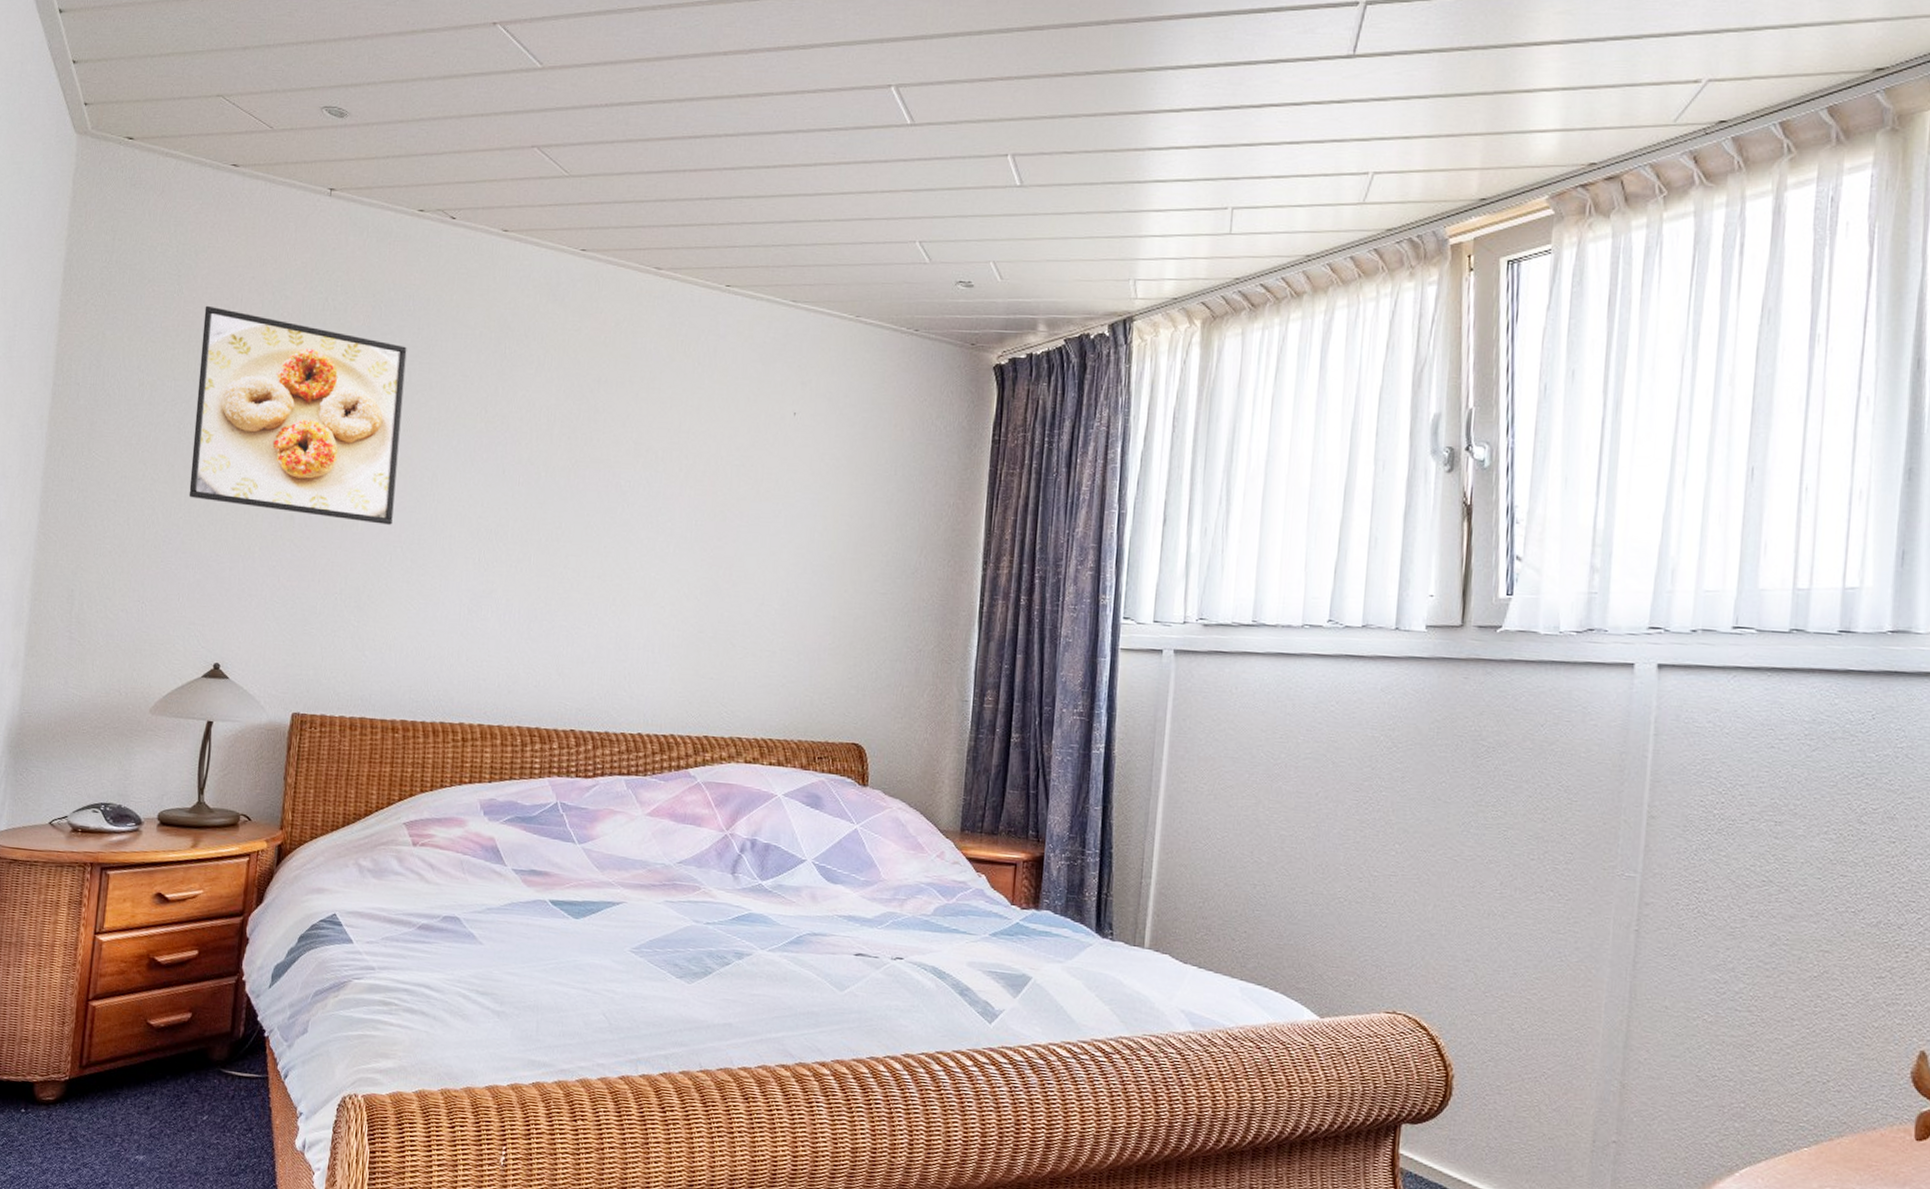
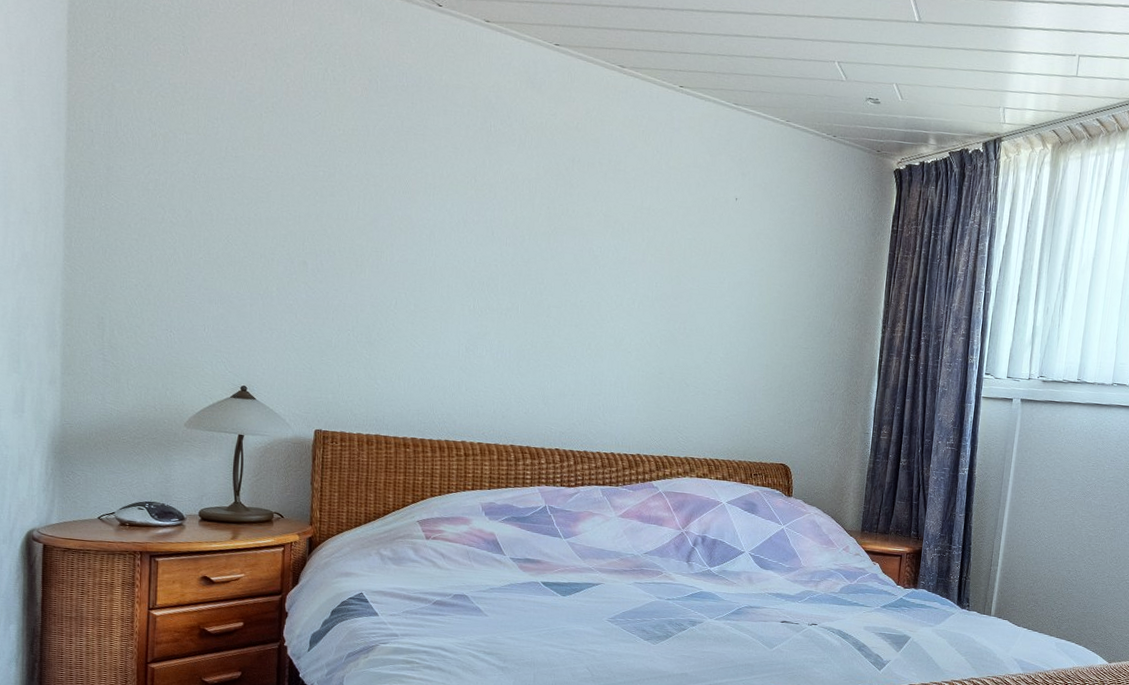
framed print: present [189,305,407,525] -> none [207,66,403,274]

